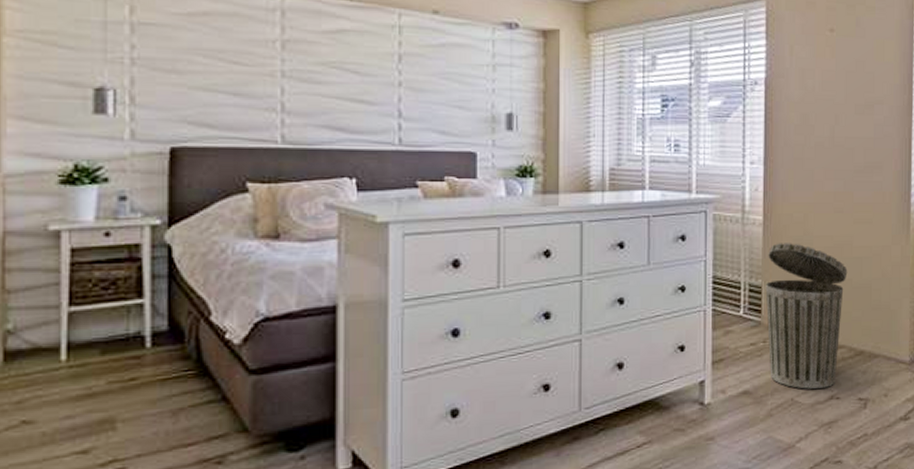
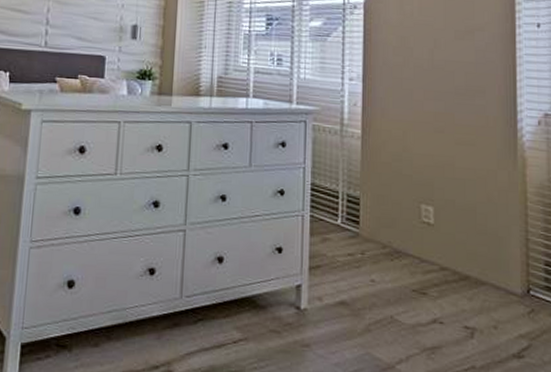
trash can: present [765,243,848,389] -> none [363,157,450,310]

